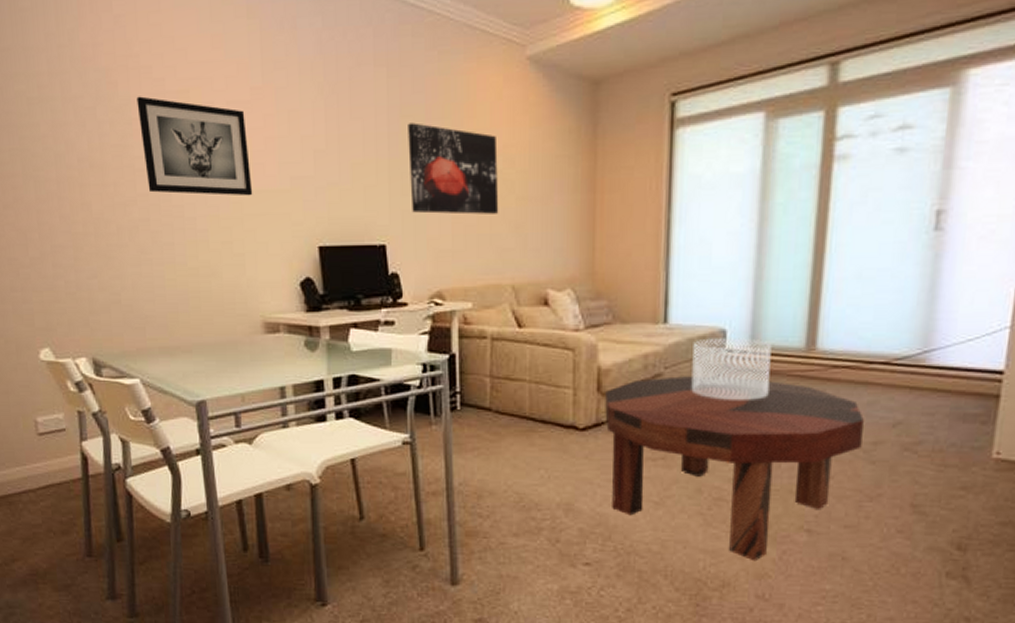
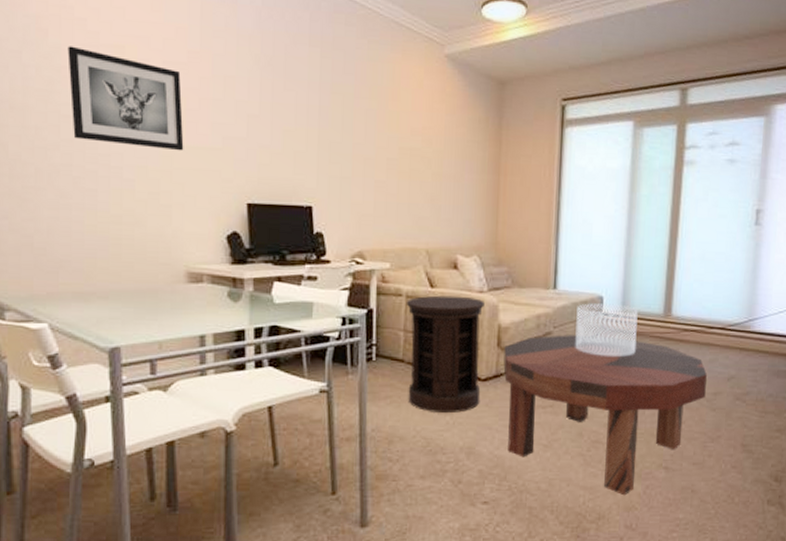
wall art: present [408,123,499,215] -> none [337,99,418,186]
side table: none [491,336,581,467] -> present [406,295,485,414]

